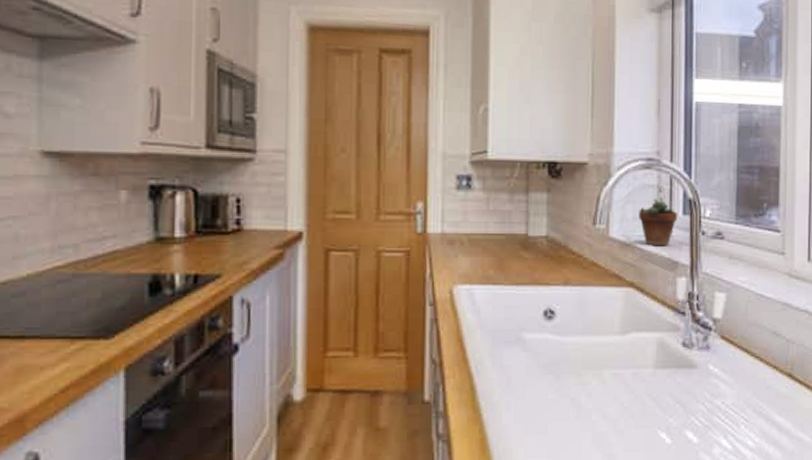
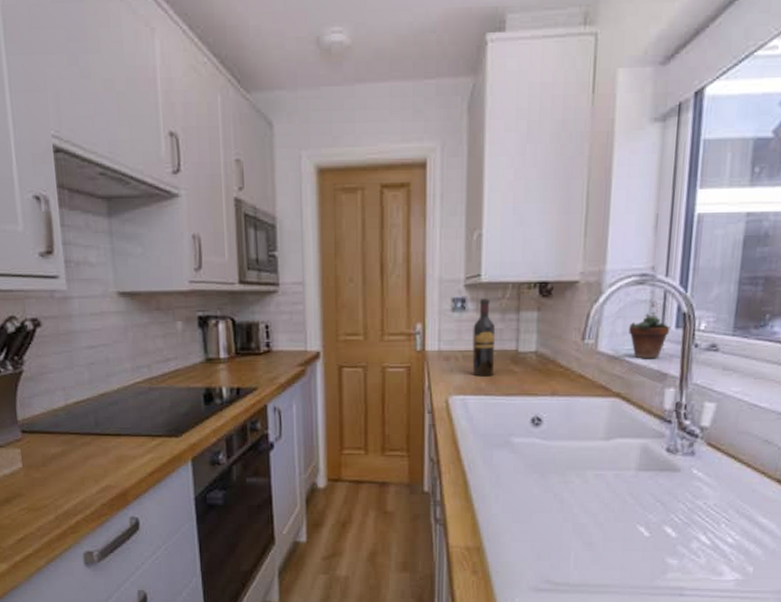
wine bottle: none [479,177,504,263] -> present [472,298,496,377]

